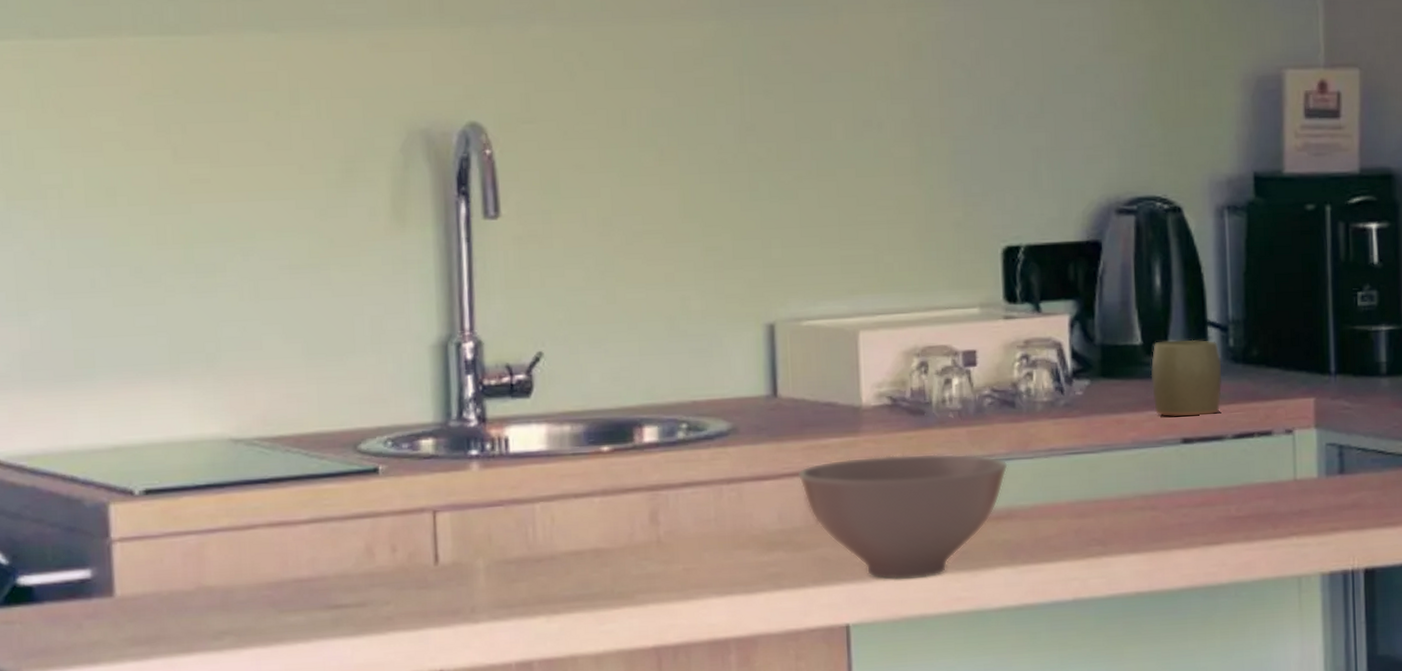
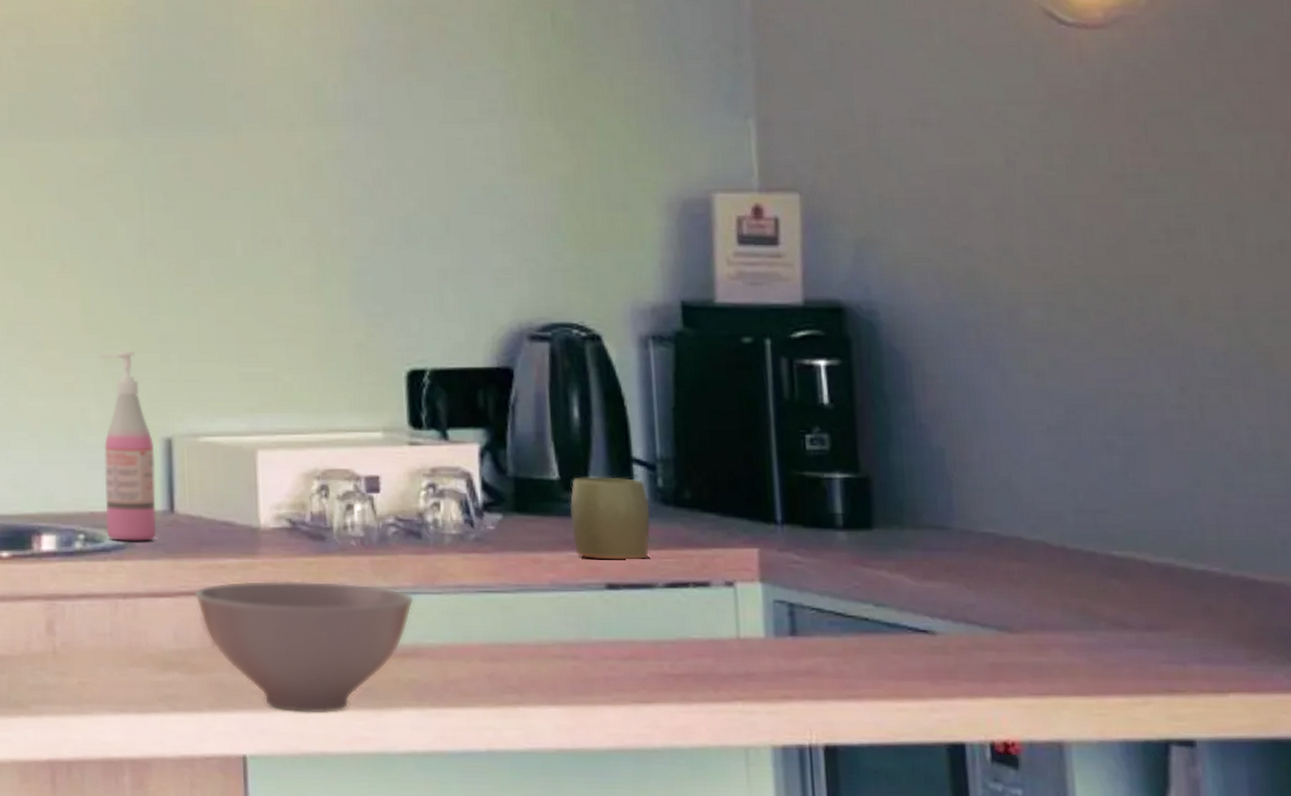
soap dispenser: none [699,237,760,428] -> present [98,350,157,541]

